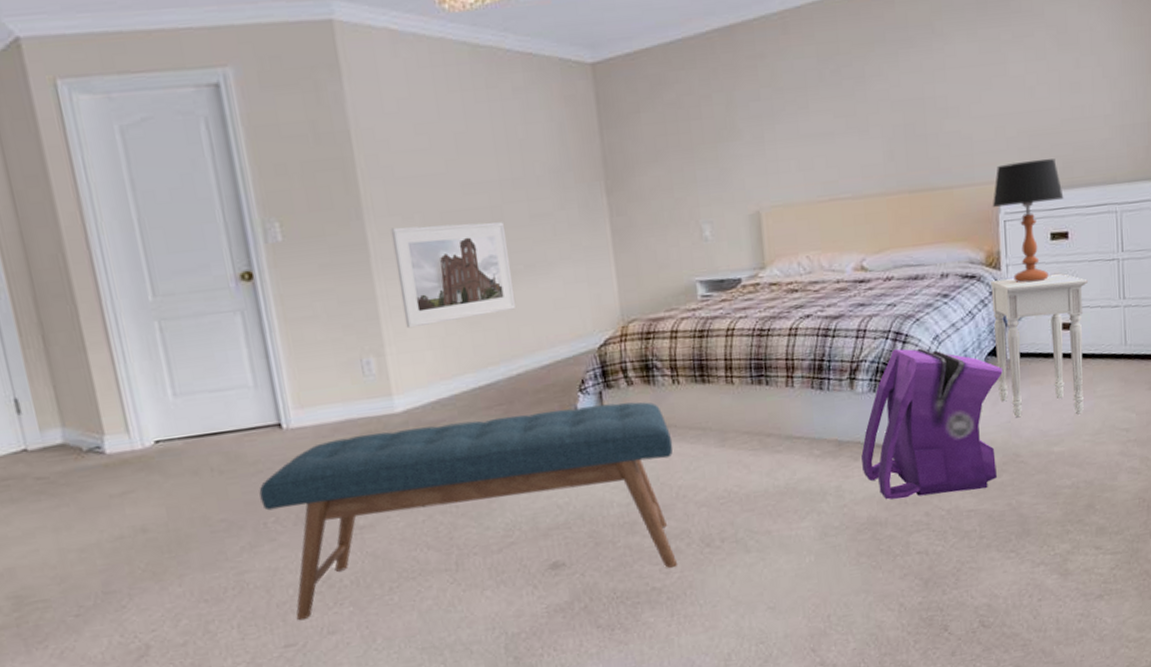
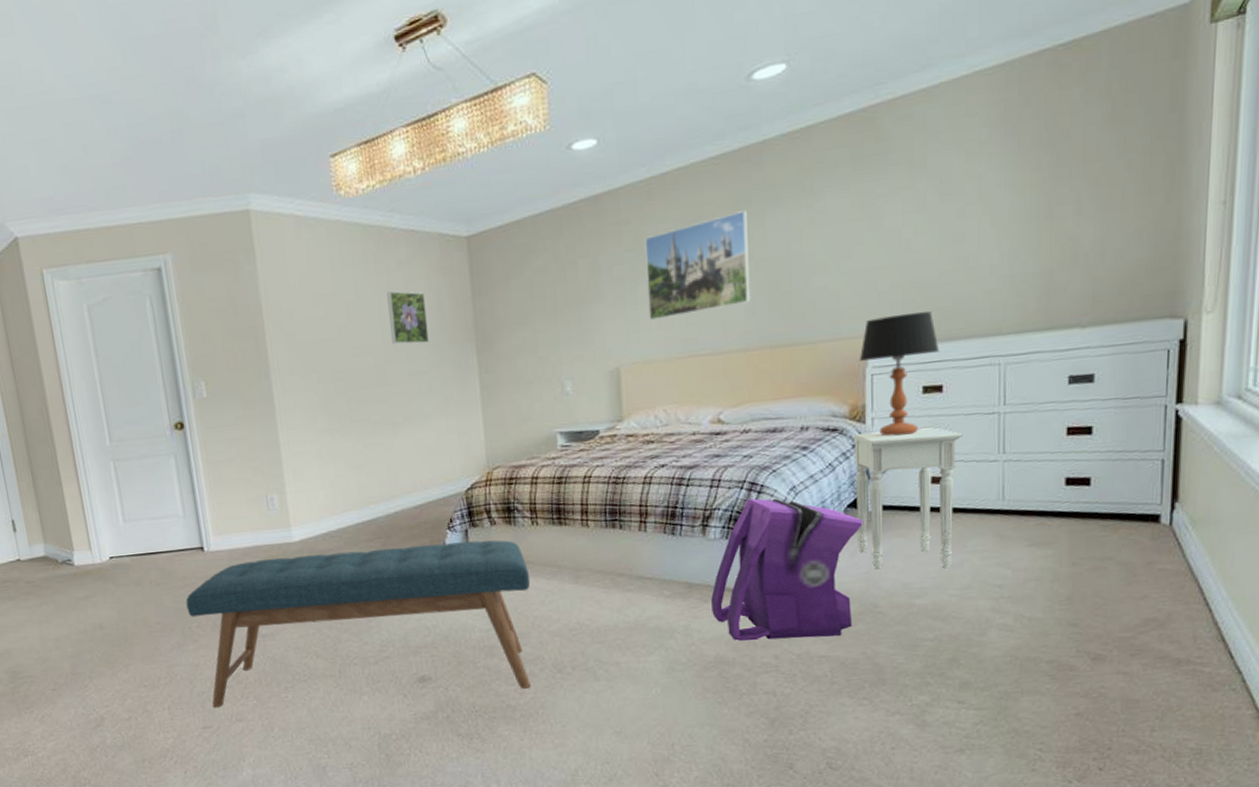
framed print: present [390,221,515,329] -> none [292,379,394,471]
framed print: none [502,120,552,182] -> present [387,290,429,345]
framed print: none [781,50,888,162] -> present [644,210,750,321]

